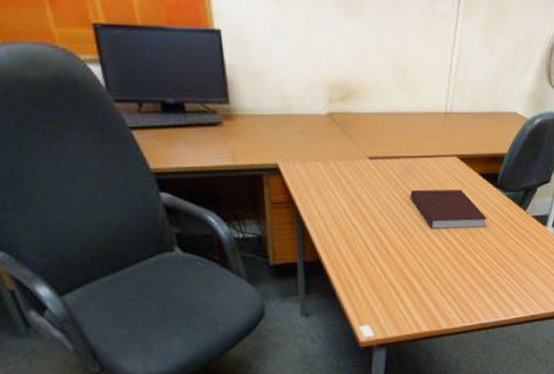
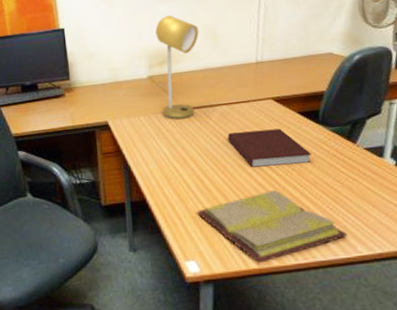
desk lamp: none [338,37,388,170] -> present [155,15,199,120]
diary: none [374,253,509,326] -> present [197,189,348,263]

